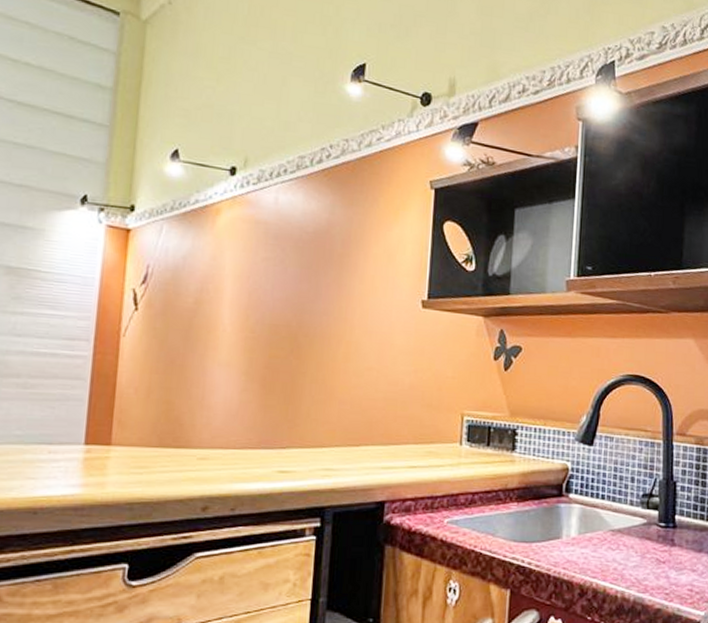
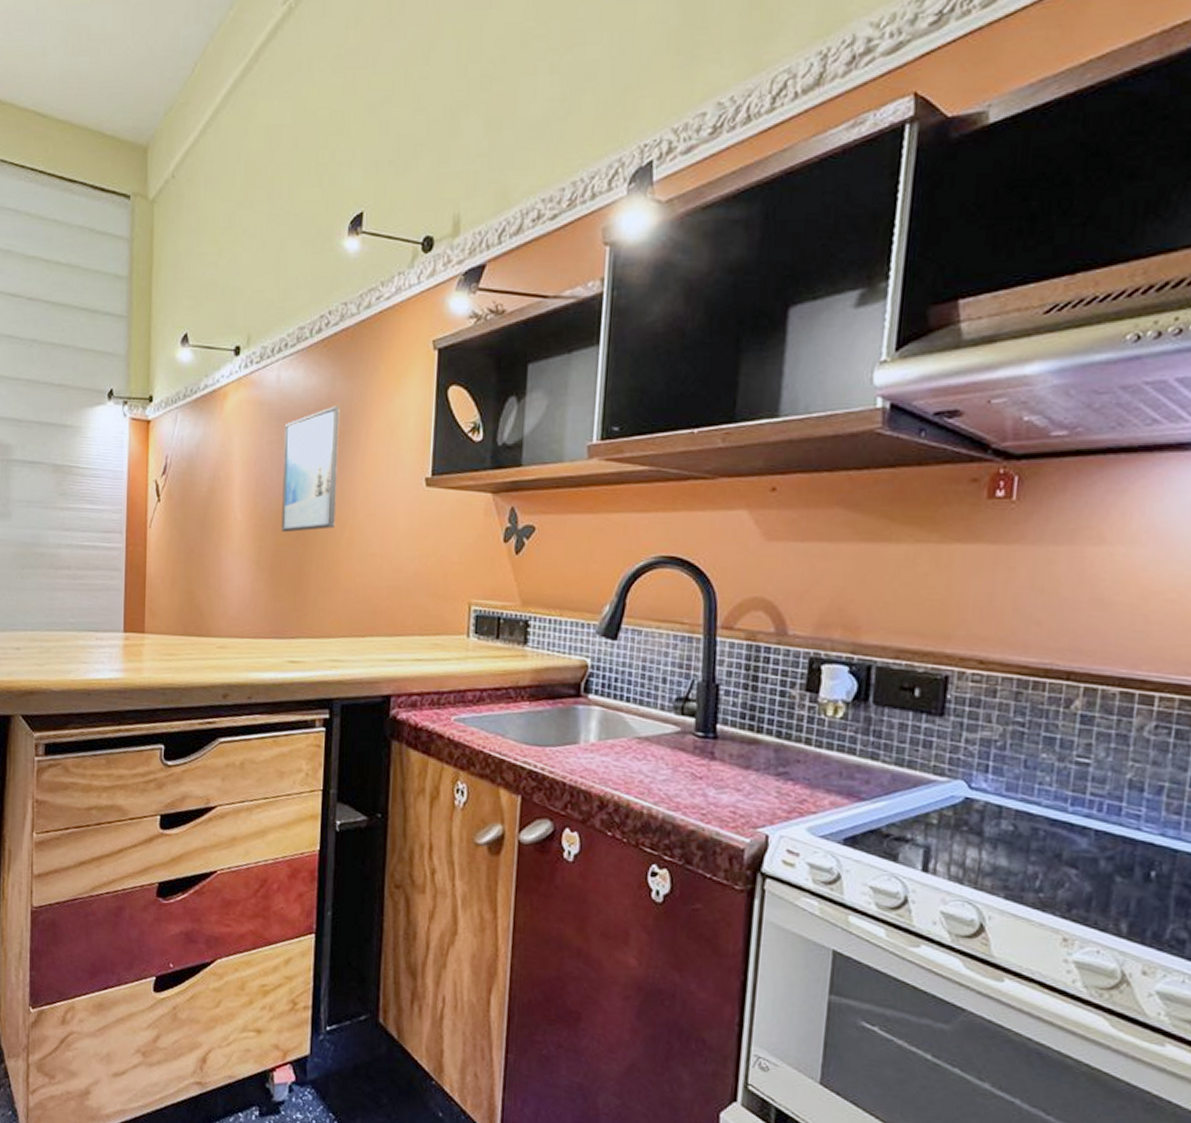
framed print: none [274,230,339,346] -> present [281,406,340,533]

